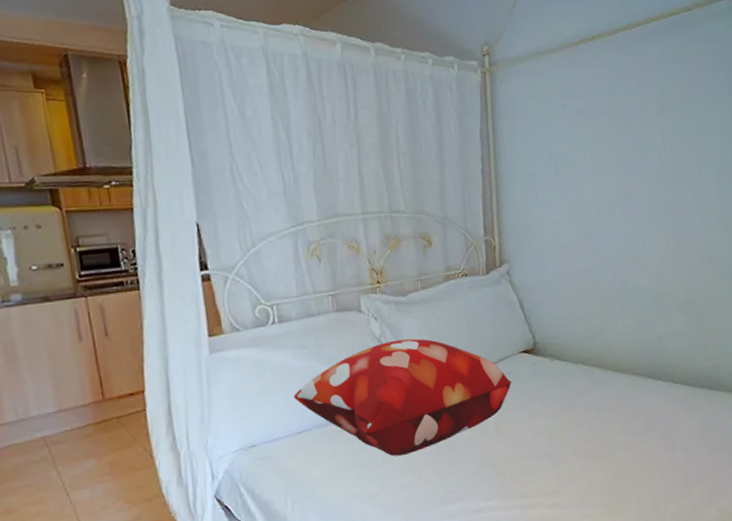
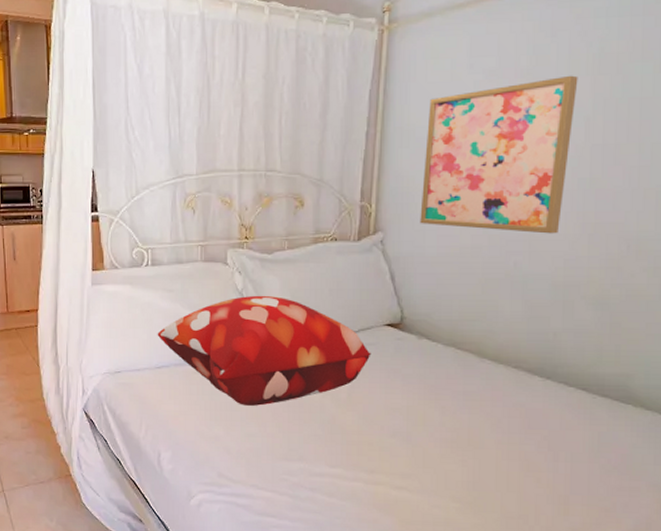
wall art: none [534,113,651,253] -> present [420,75,578,234]

